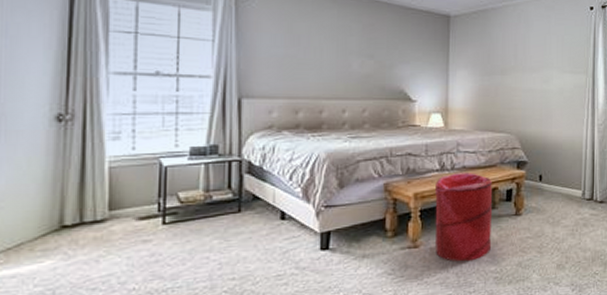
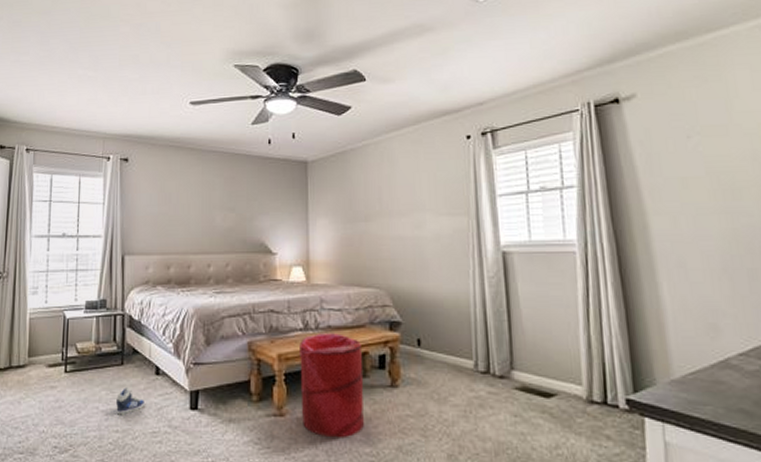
sneaker: none [232,233,267,263] -> present [116,386,144,415]

